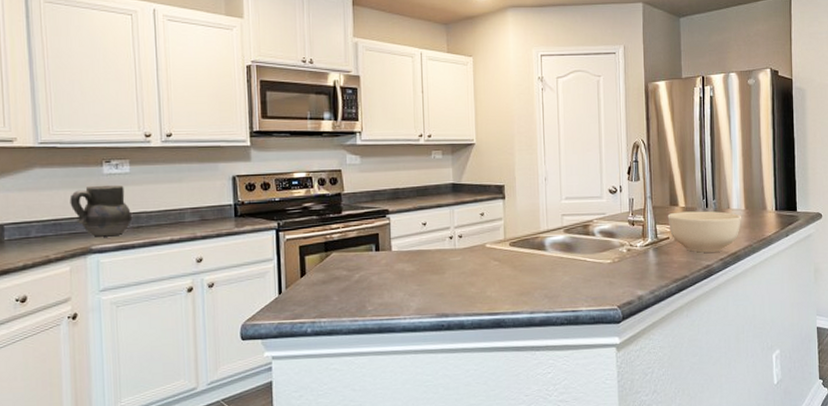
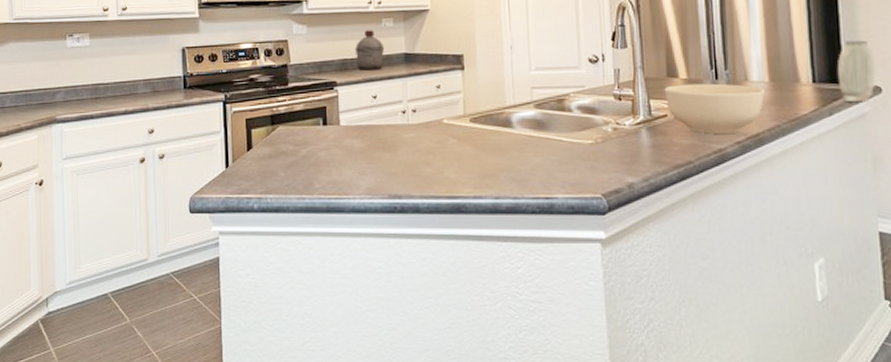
ceramic jug: present [69,185,132,237] -> none [38,57,91,108]
canister: none [406,161,434,199] -> present [354,30,385,71]
vase: none [792,176,819,226] -> present [837,40,877,103]

